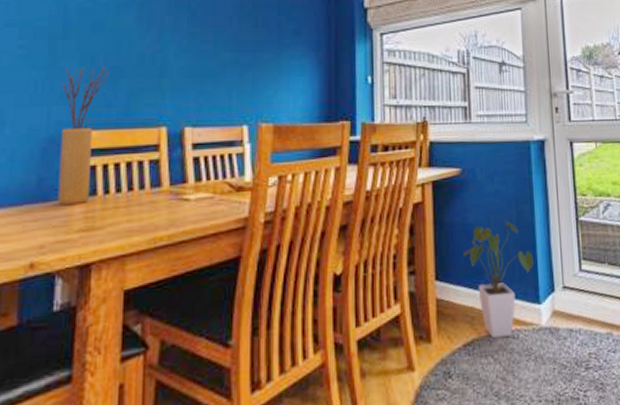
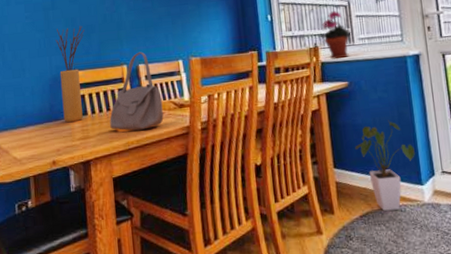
handbag: none [130,110,213,222] -> present [109,52,164,131]
potted plant: none [430,79,467,141] -> present [319,11,351,60]

